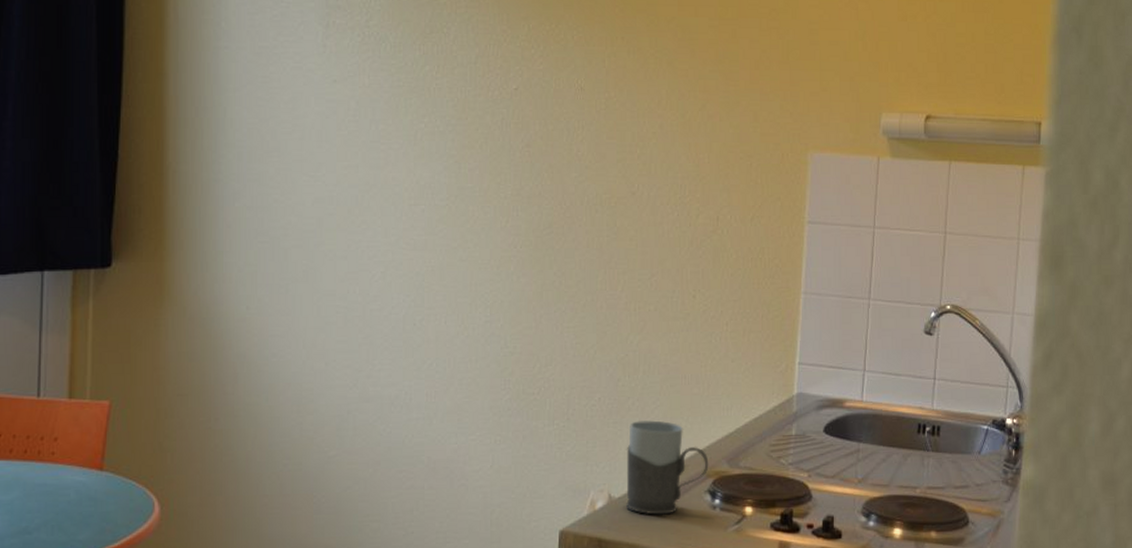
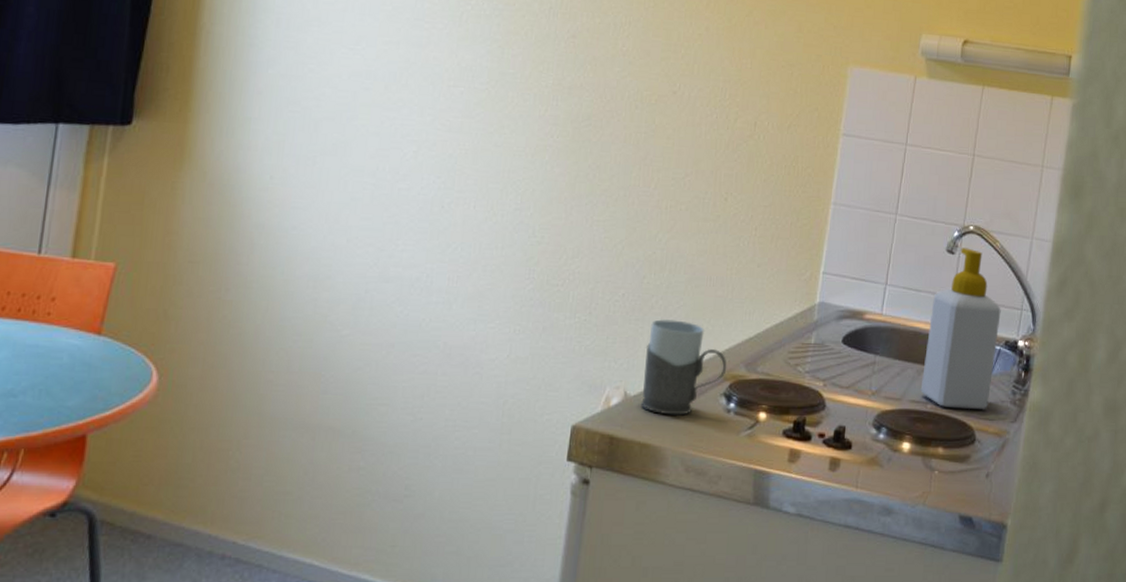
soap bottle: none [908,328,986,492] -> present [920,247,1001,410]

